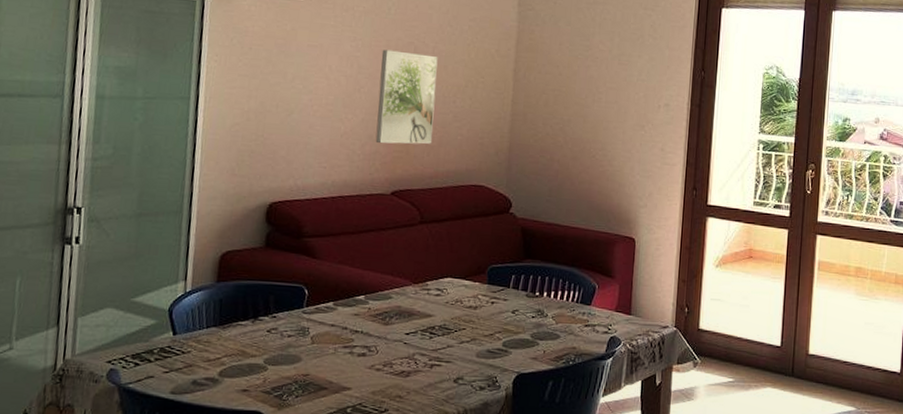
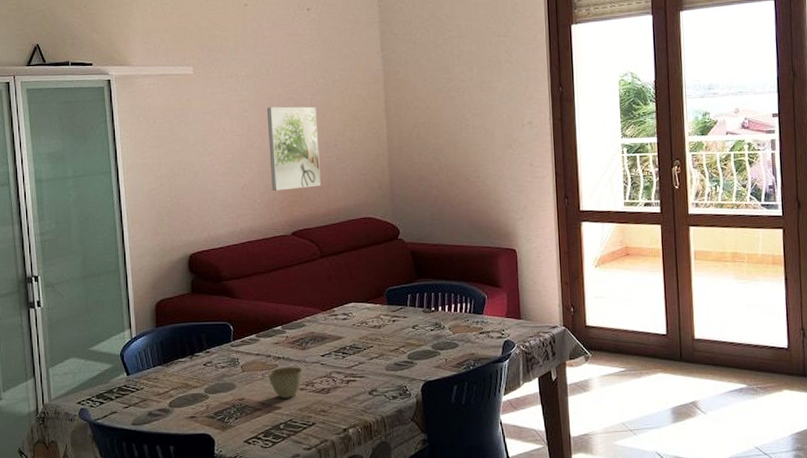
cup: none [341,342,383,379] -> present [268,366,303,398]

